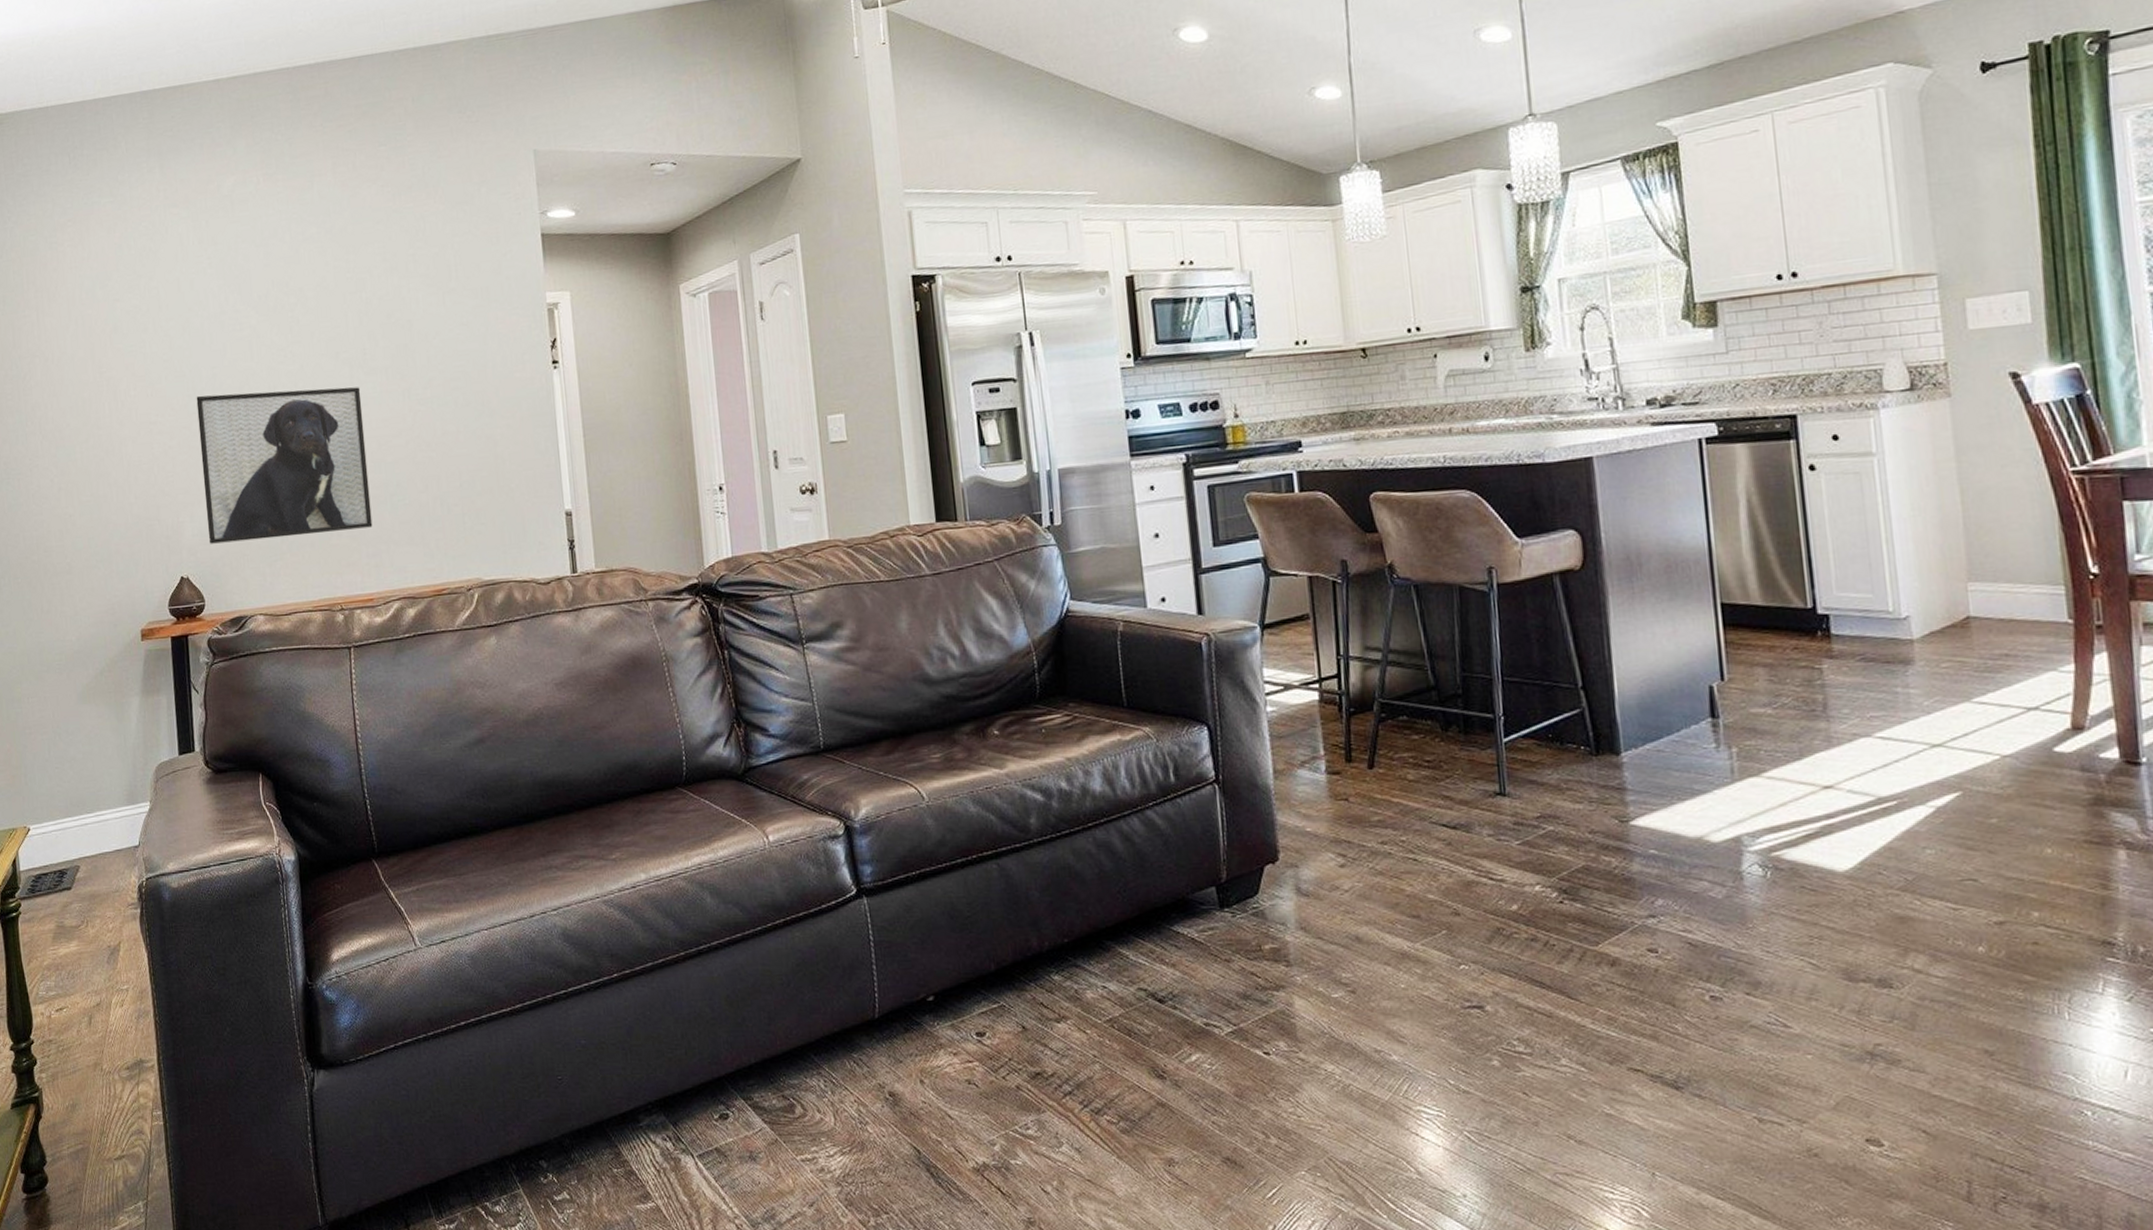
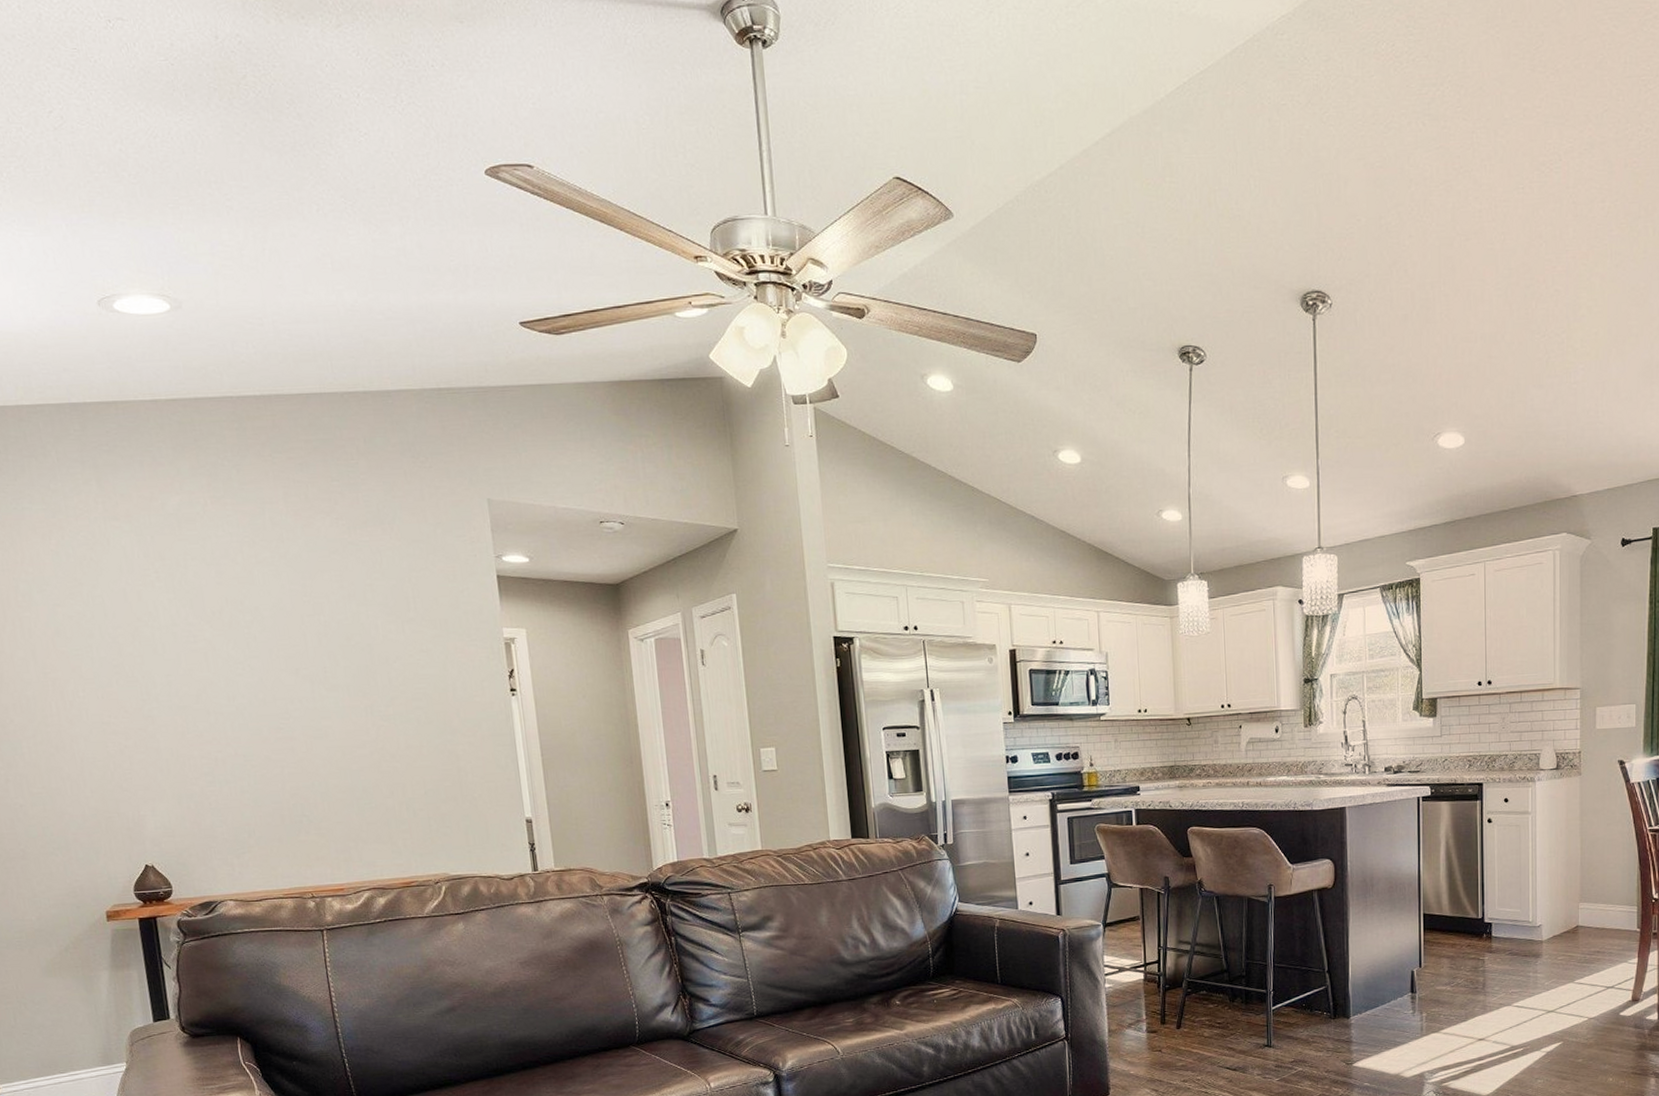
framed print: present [196,387,373,544] -> none [151,700,340,836]

